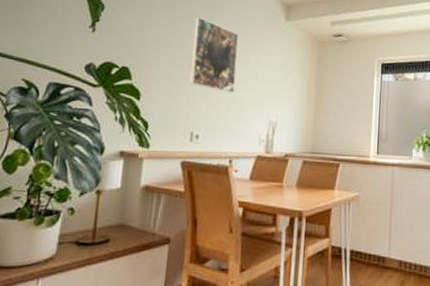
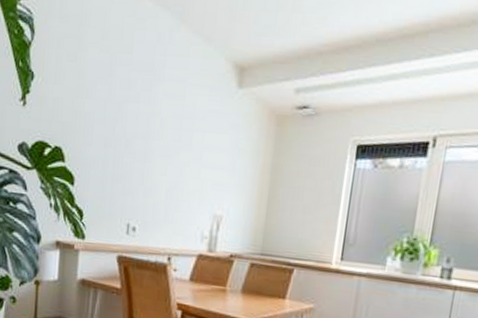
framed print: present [190,17,239,94] -> none [126,85,182,180]

